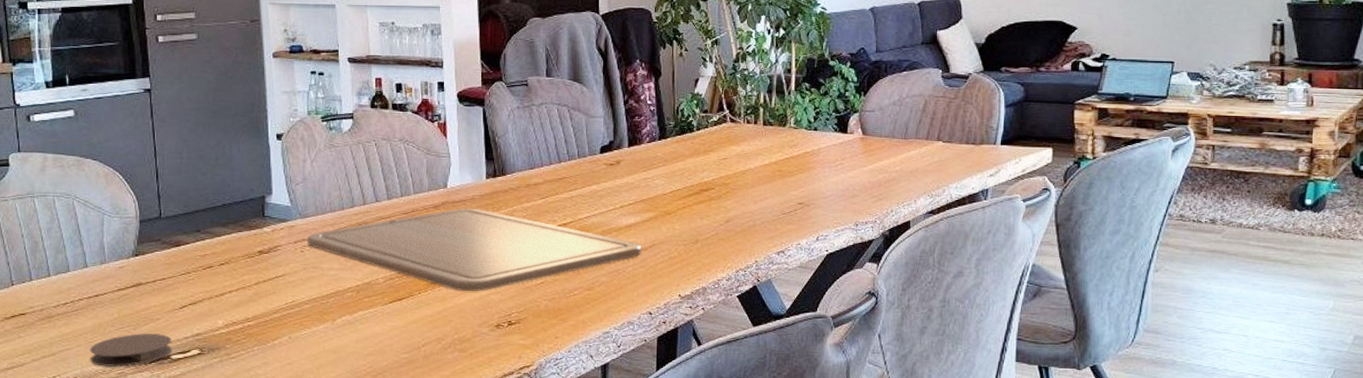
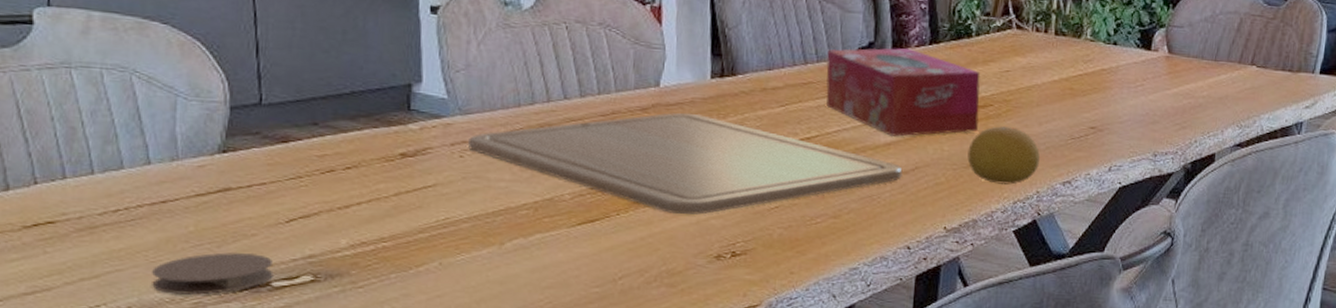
tissue box: none [575,144,703,219] -> present [826,48,981,137]
fruit: none [695,206,756,256] -> present [967,126,1040,185]

